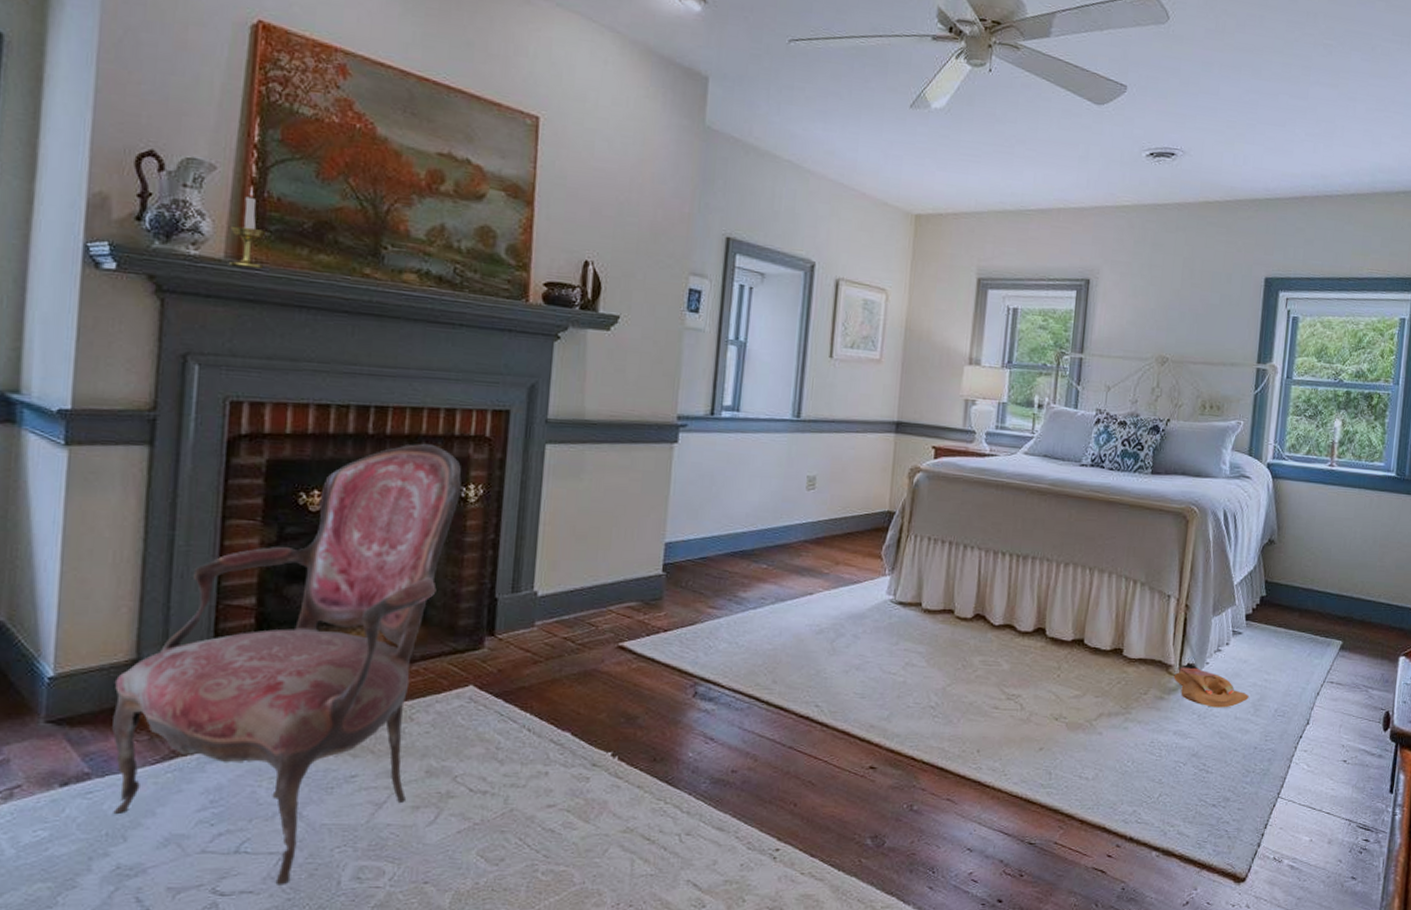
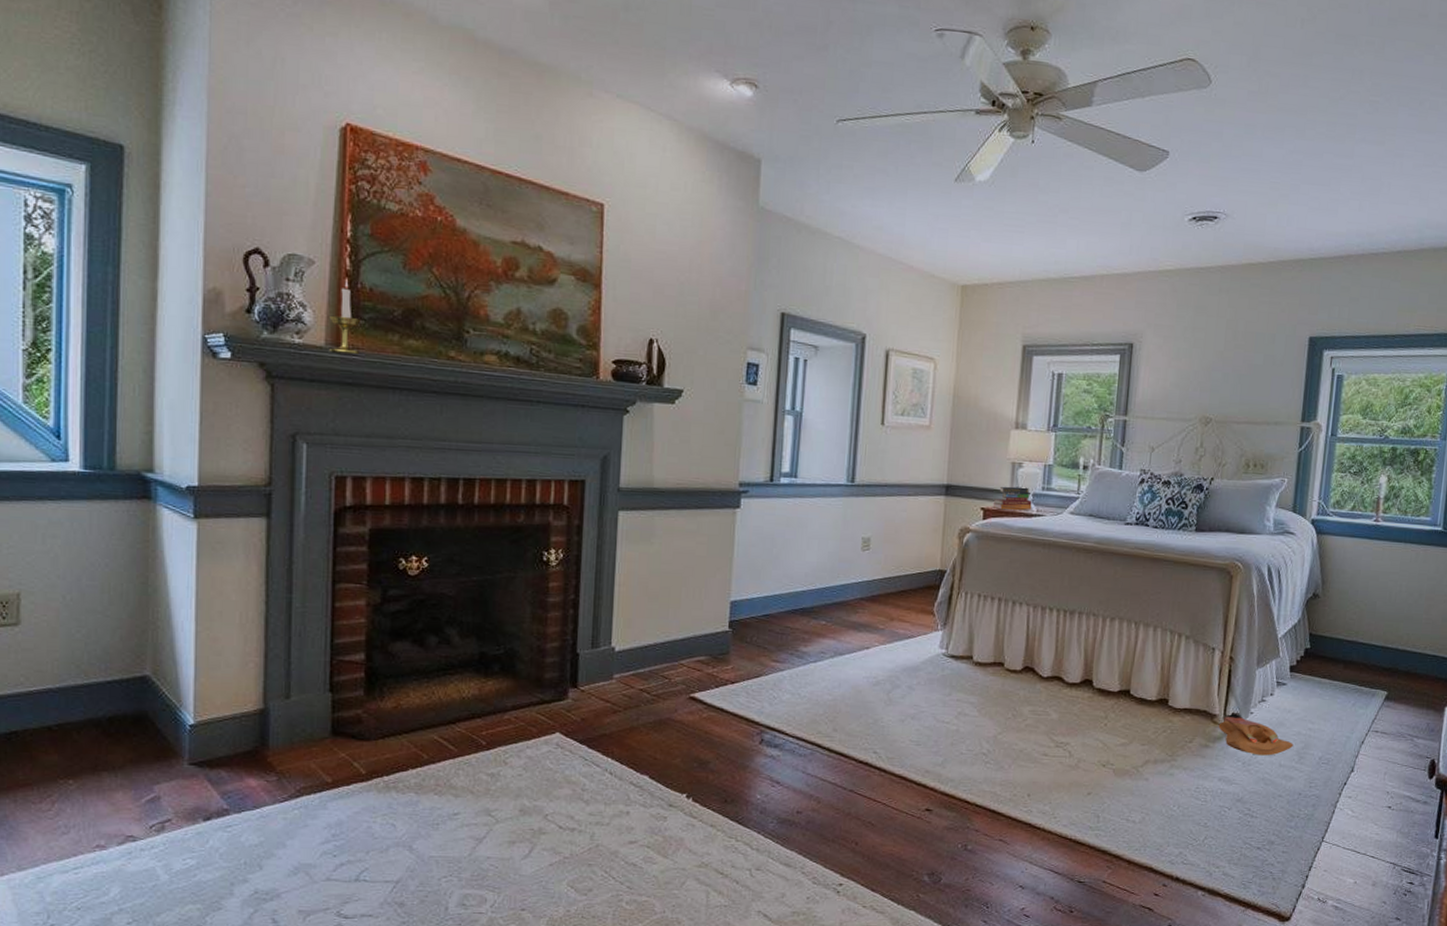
armchair: present [112,443,461,885] -> none [246,511,543,910]
books: none [944,424,985,450] -> present [992,486,1032,511]

